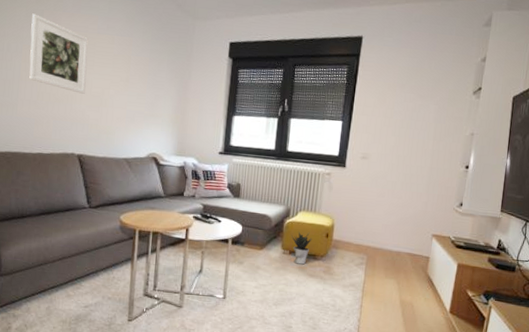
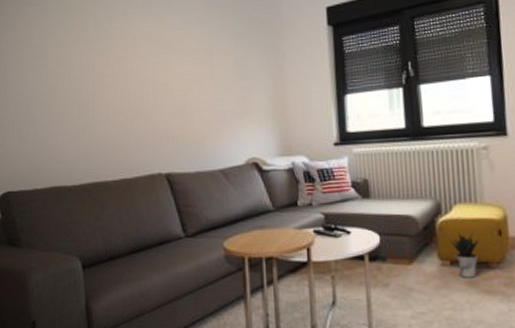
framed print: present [29,13,89,94] -> none [101,22,166,102]

